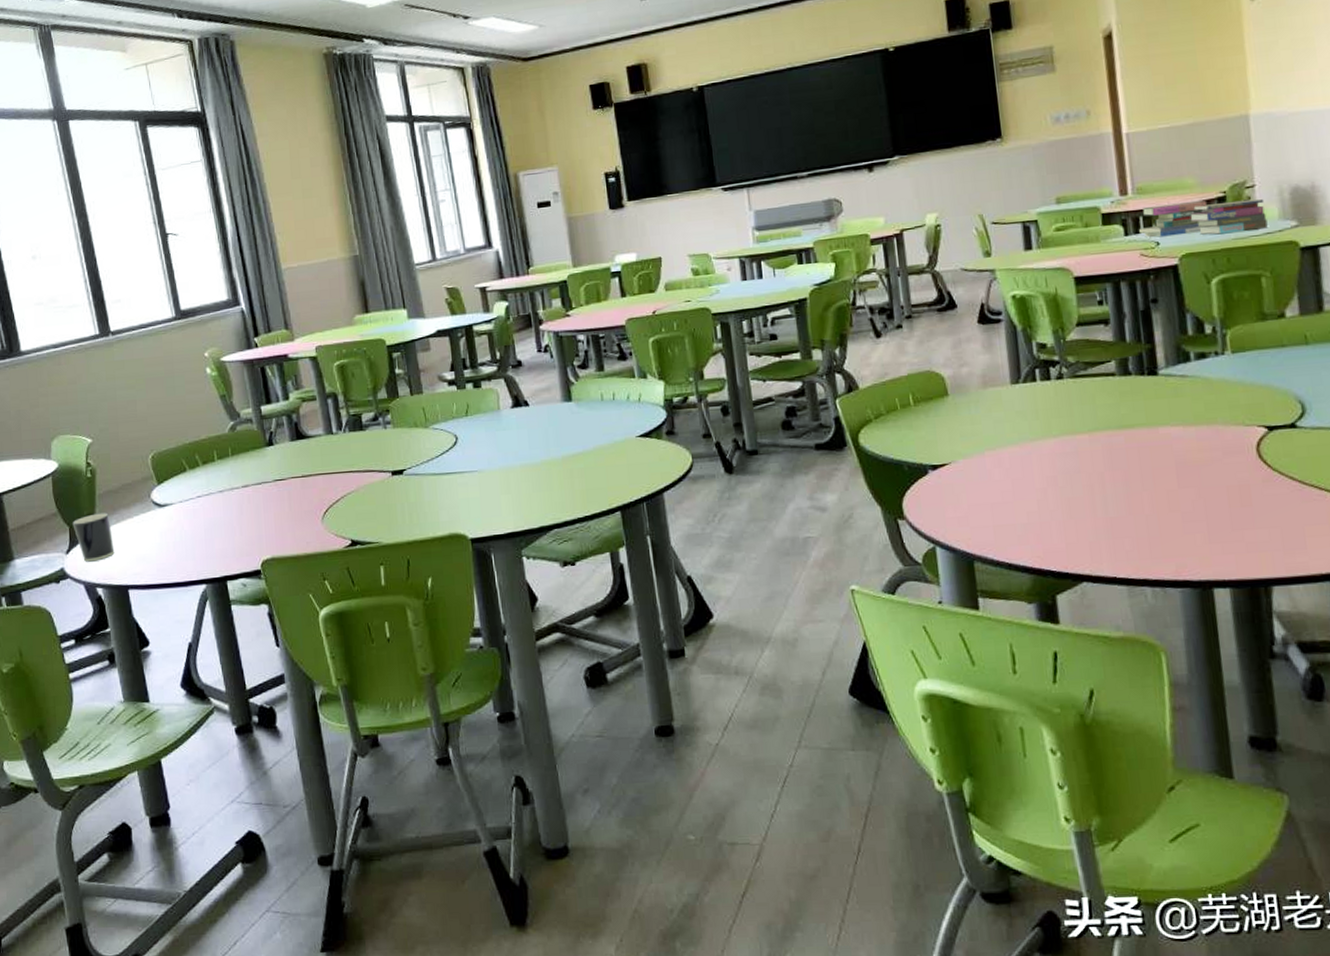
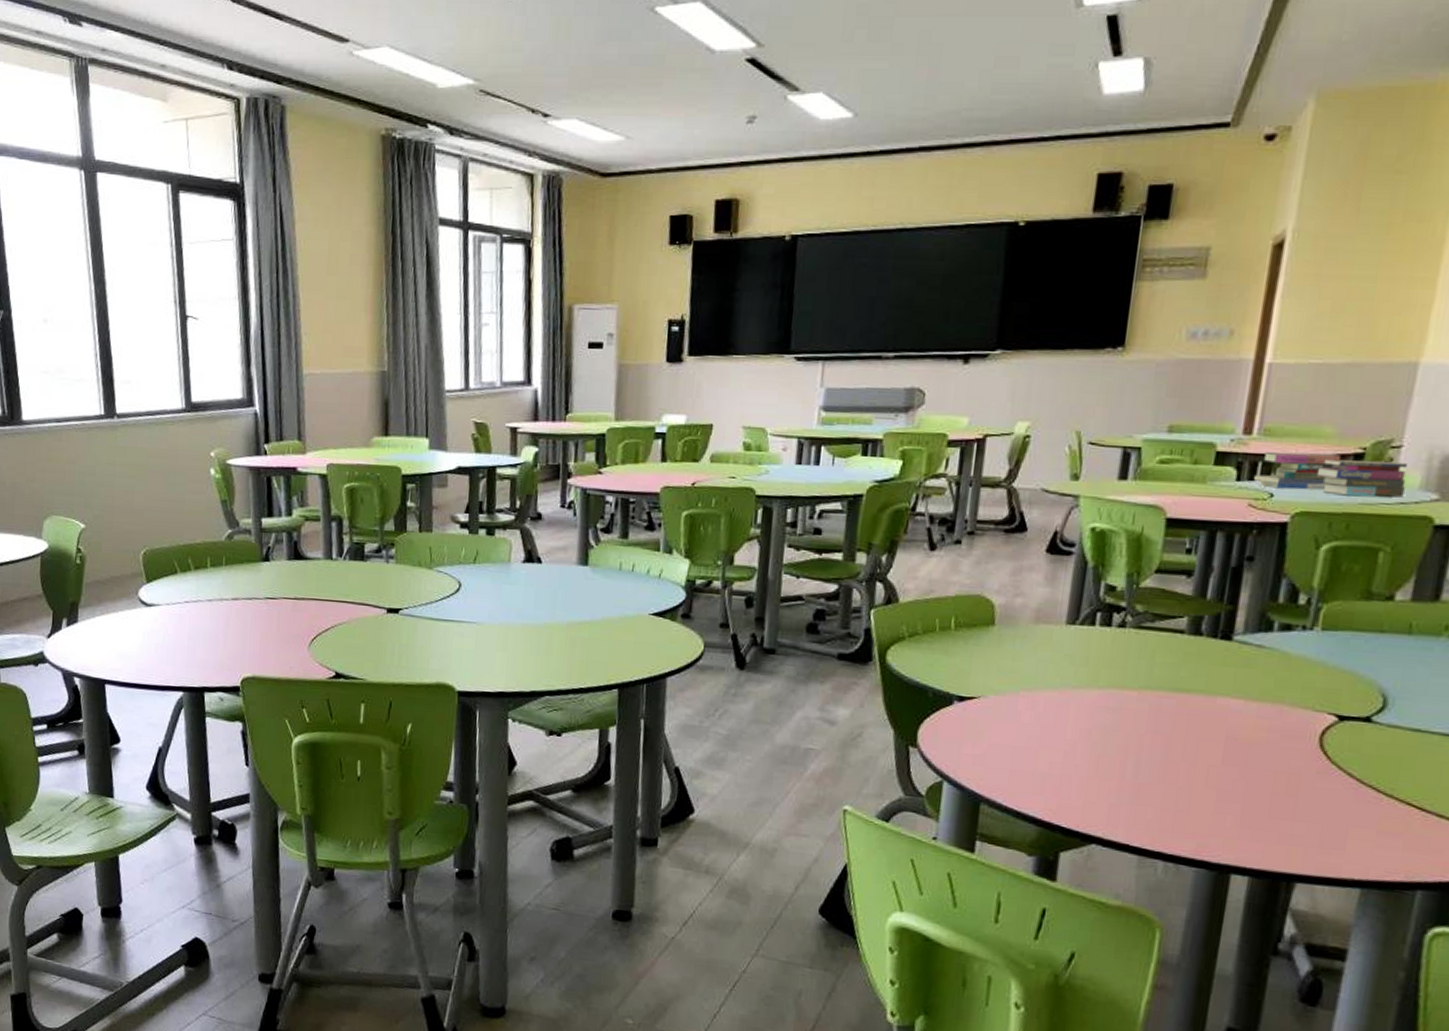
mug: present [72,512,115,562] -> none [56,602,96,651]

